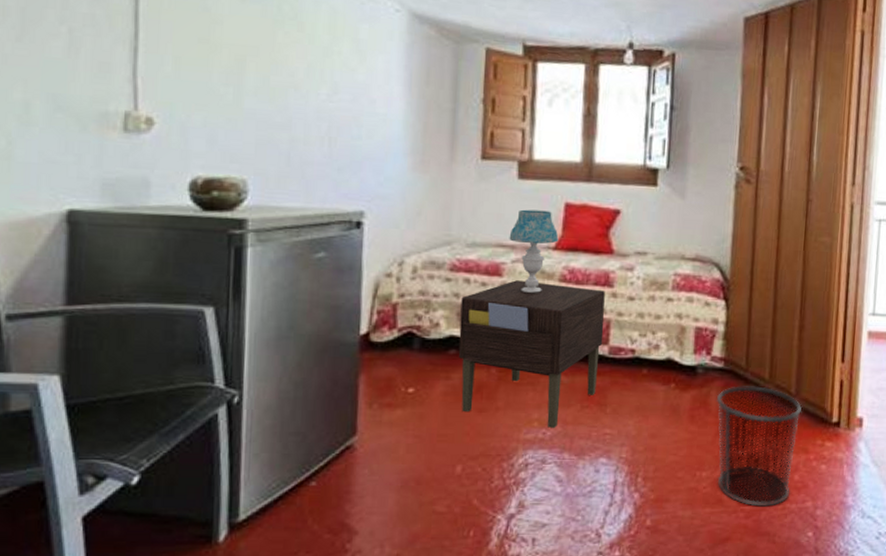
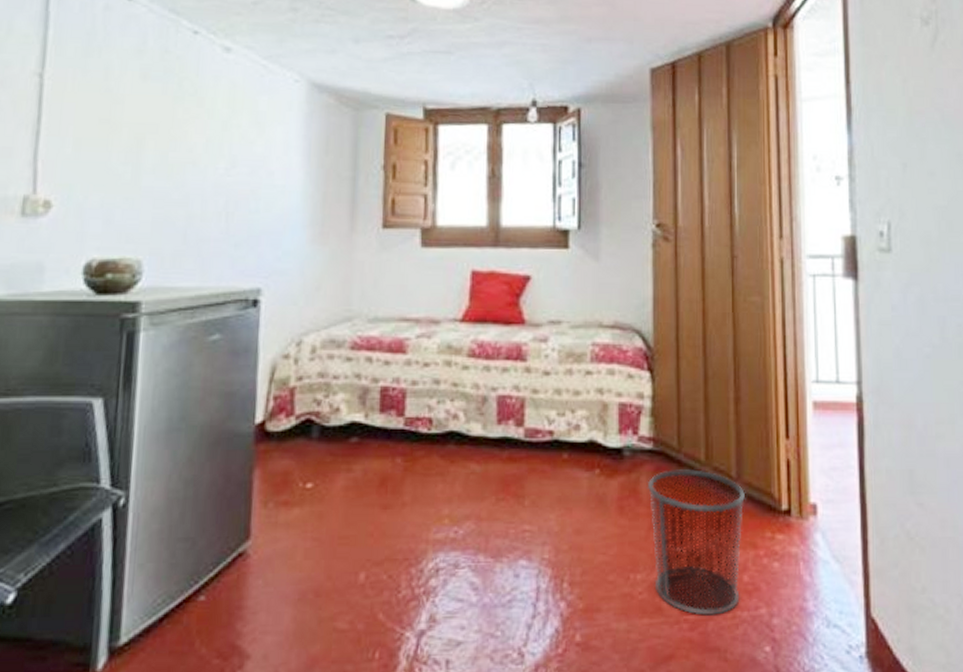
nightstand: present [458,280,605,429] -> none [360,357,518,527]
table lamp: present [509,209,559,294] -> none [413,279,466,372]

